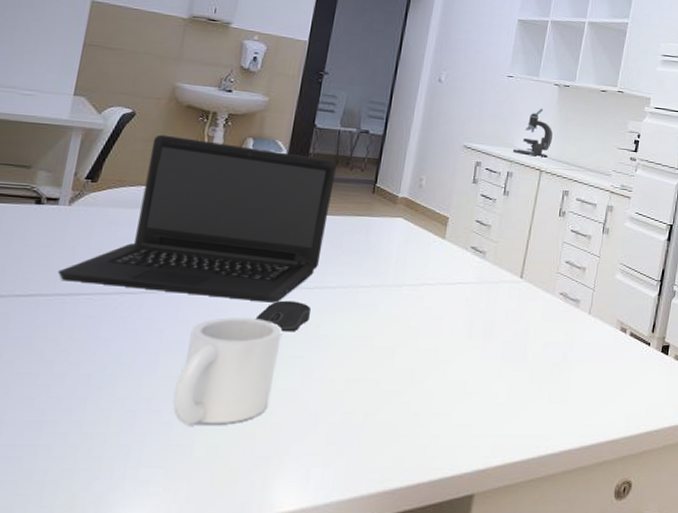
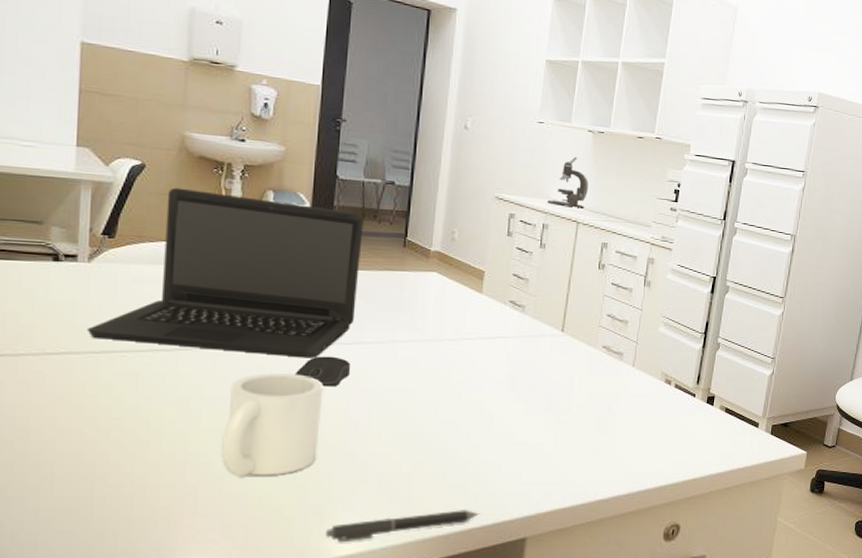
pen: none [269,463,427,498] -> present [326,510,479,543]

